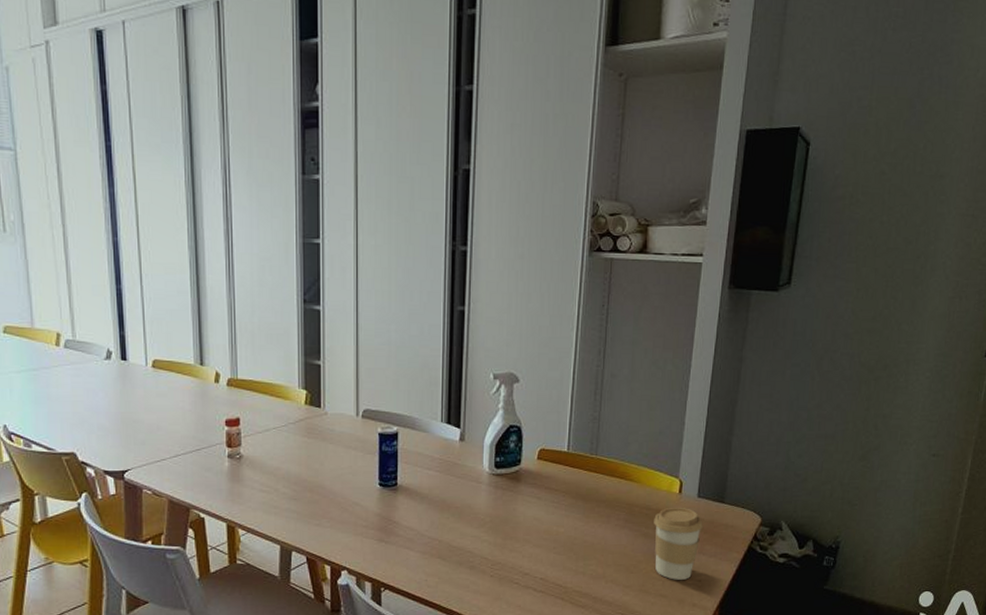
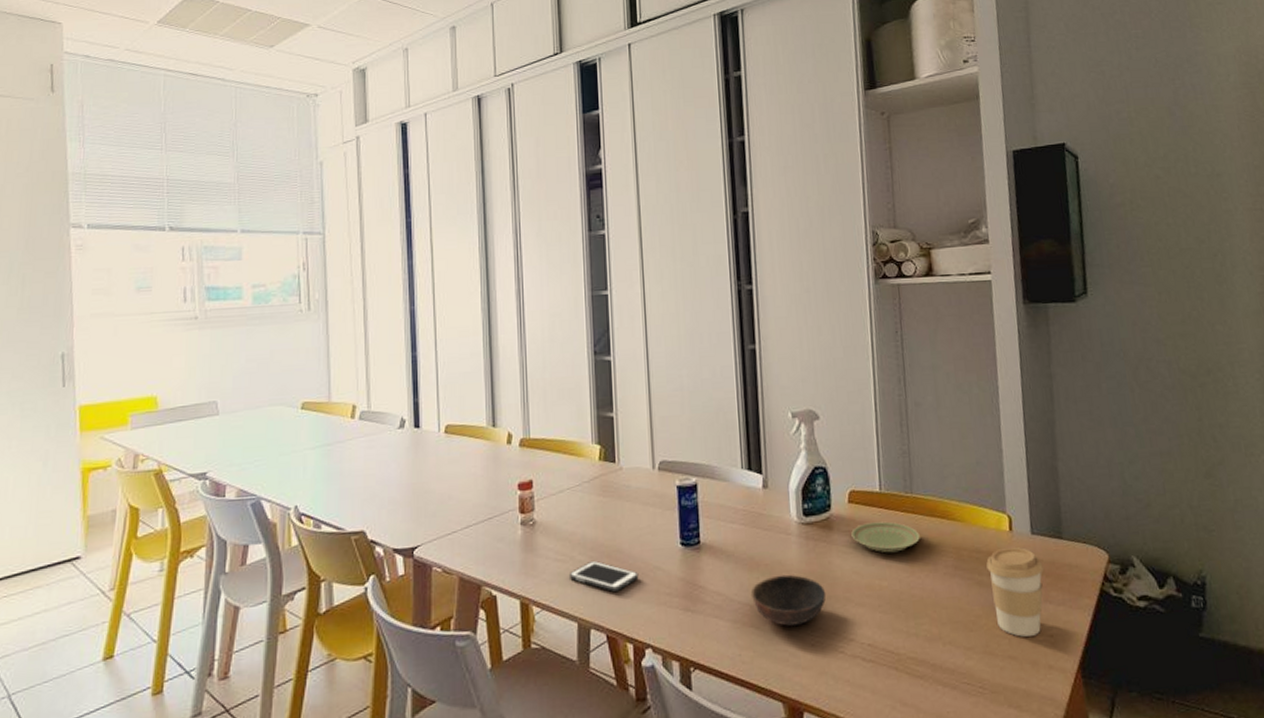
cell phone: none [273,493,338,521] -> present [568,560,639,591]
bowl: none [440,517,508,559] -> present [750,574,826,626]
plate: none [537,478,598,505] -> present [851,521,920,553]

